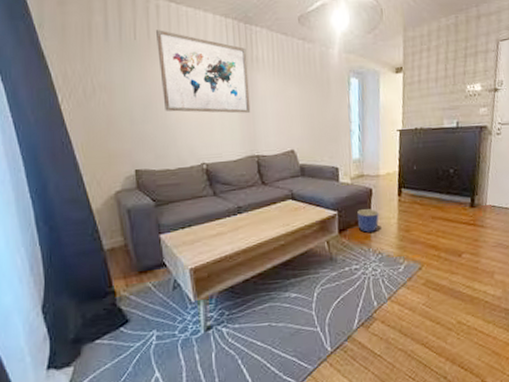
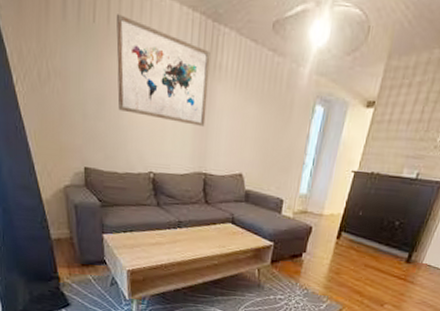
planter: present [357,209,379,233] -> none [291,245,314,268]

